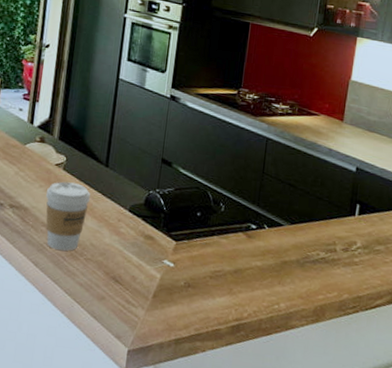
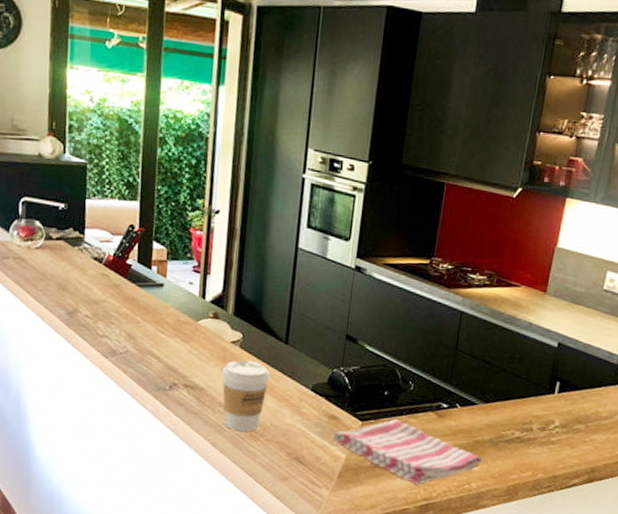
dish towel: none [148,239,291,305] -> present [333,418,483,485]

